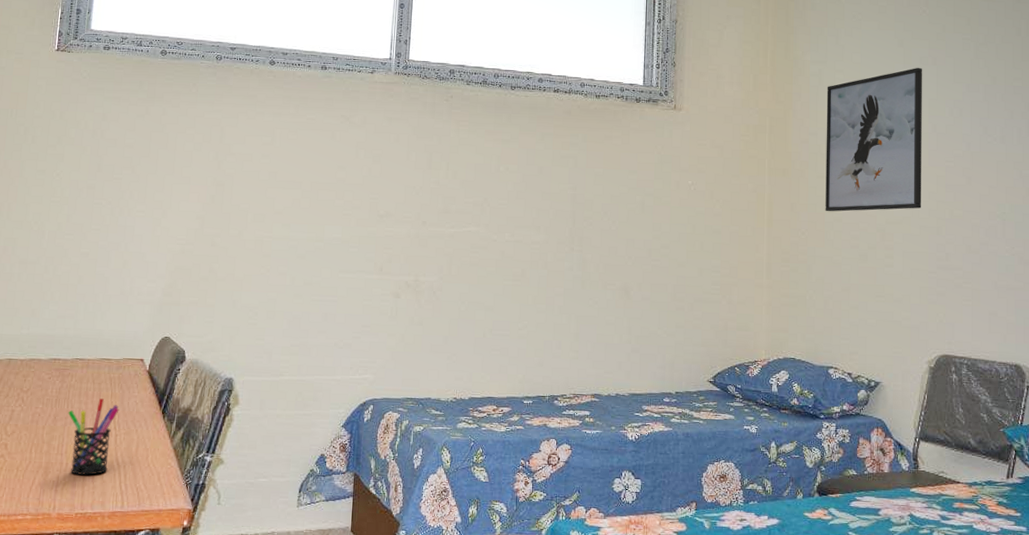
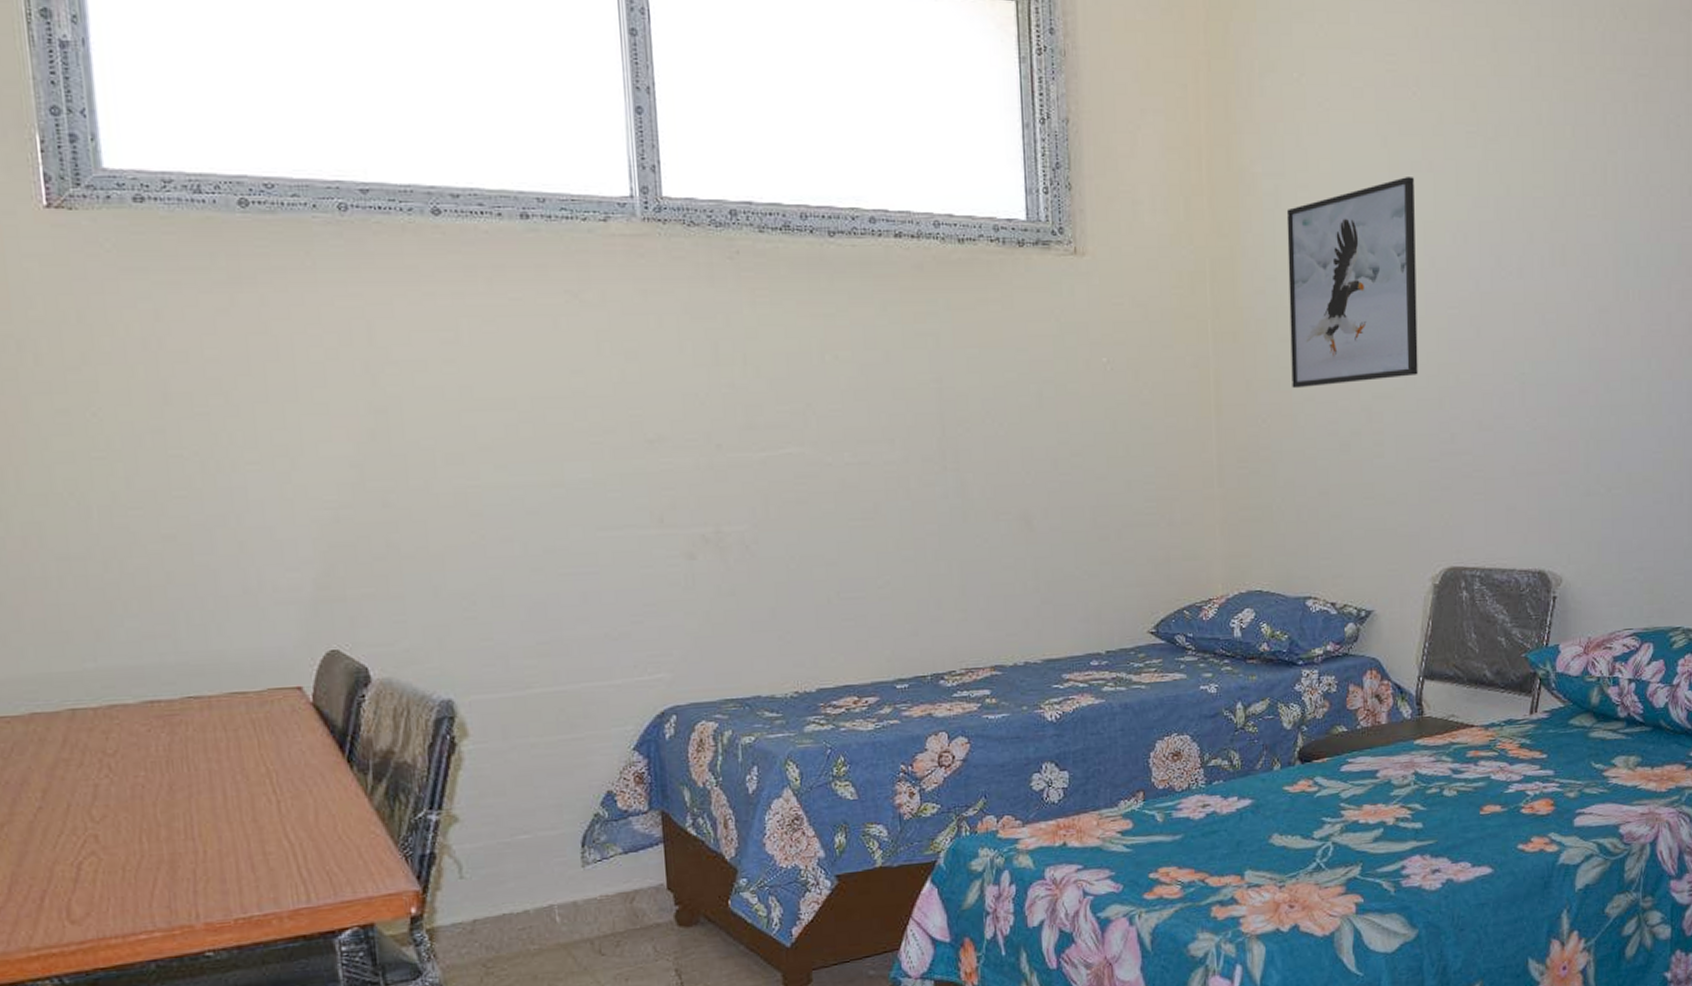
pen holder: present [67,398,119,475] -> none [190,751,277,865]

